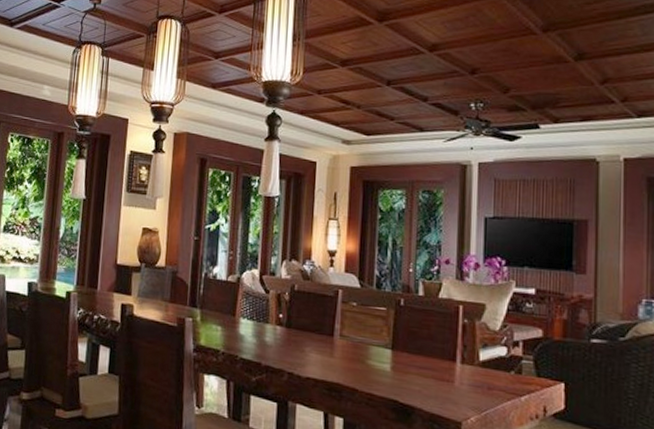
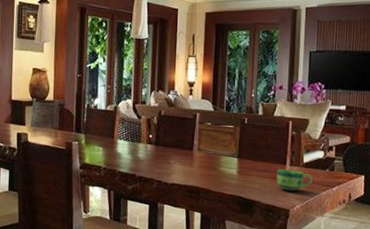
cup: none [443,367,493,399] -> present [276,169,313,192]

